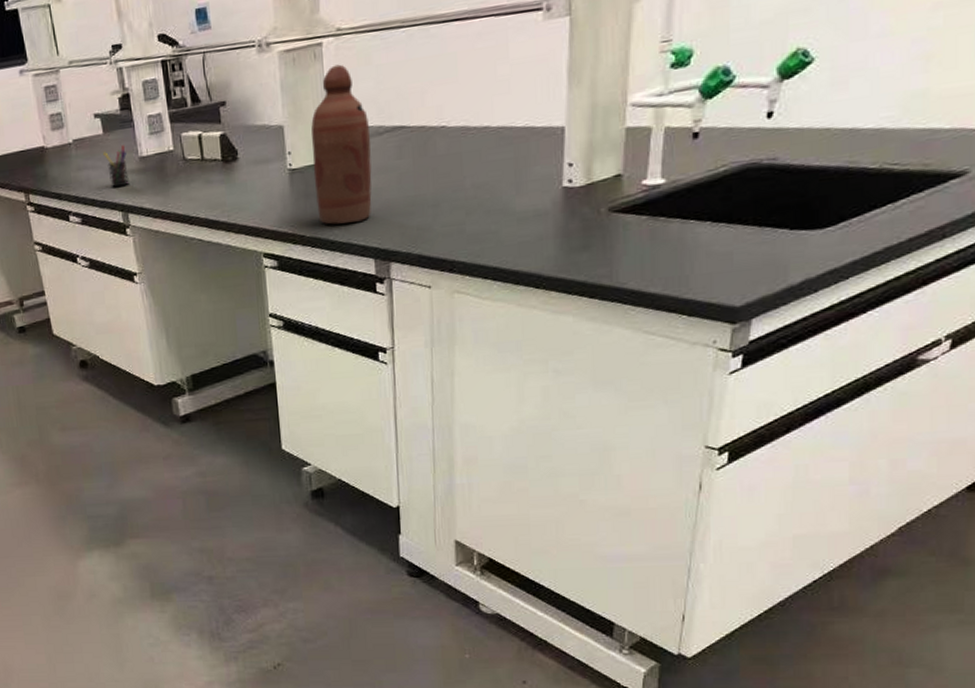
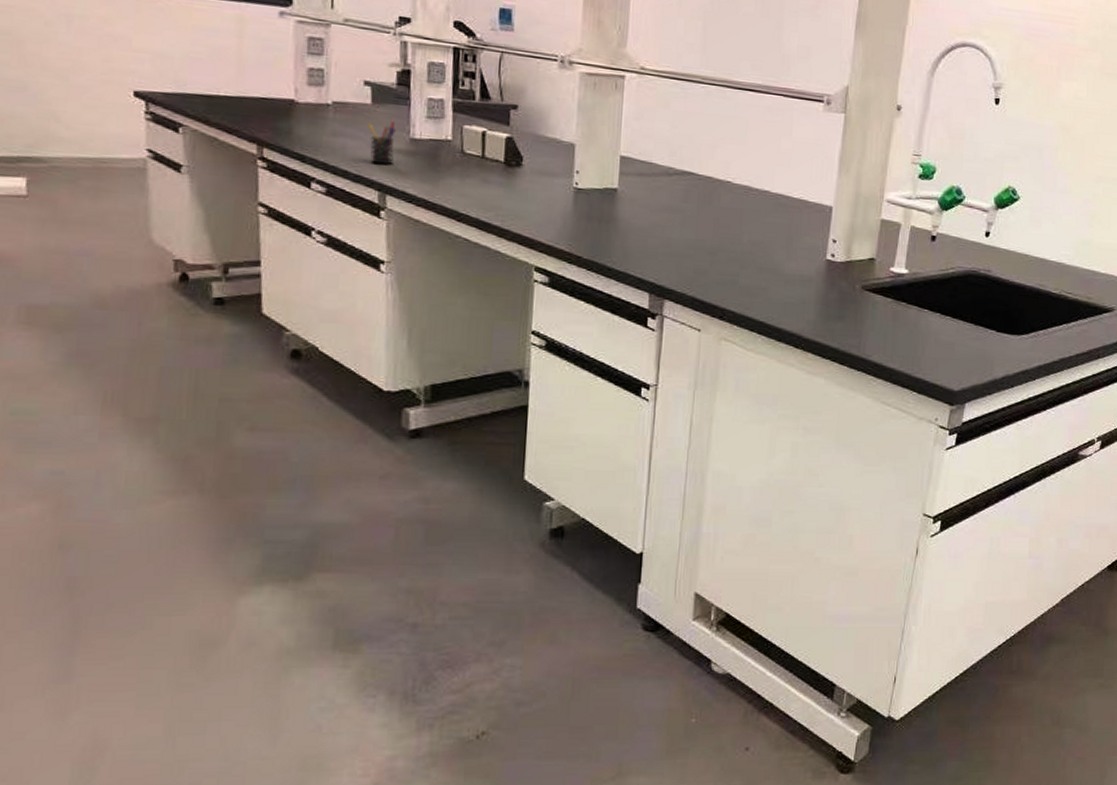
bottle: present [311,64,372,225] -> none [598,100,661,254]

